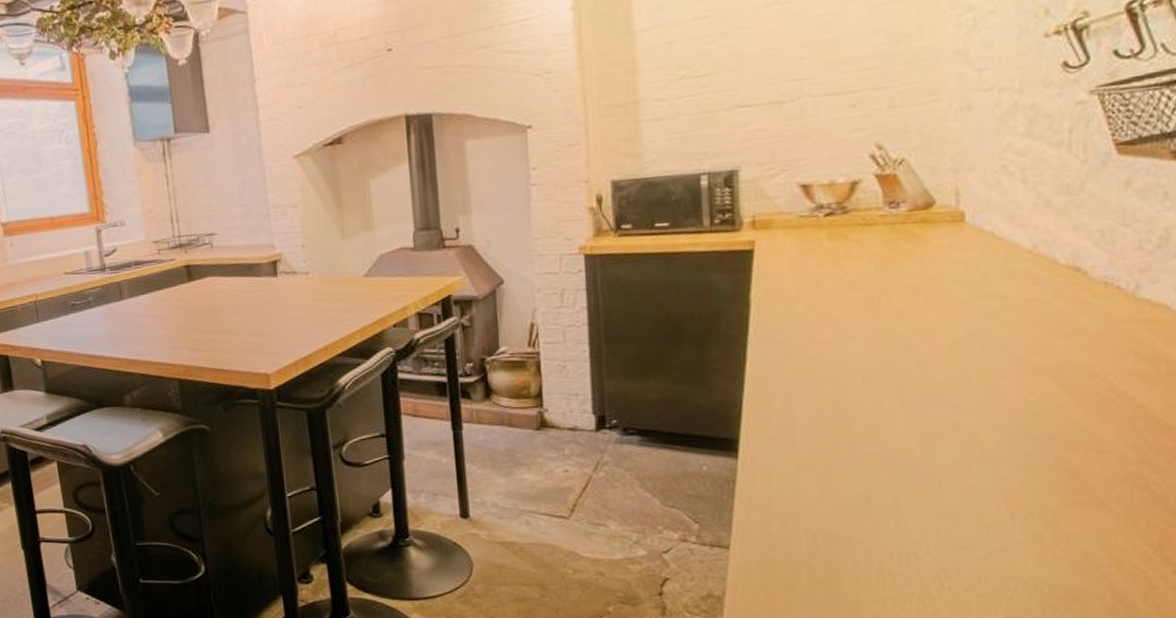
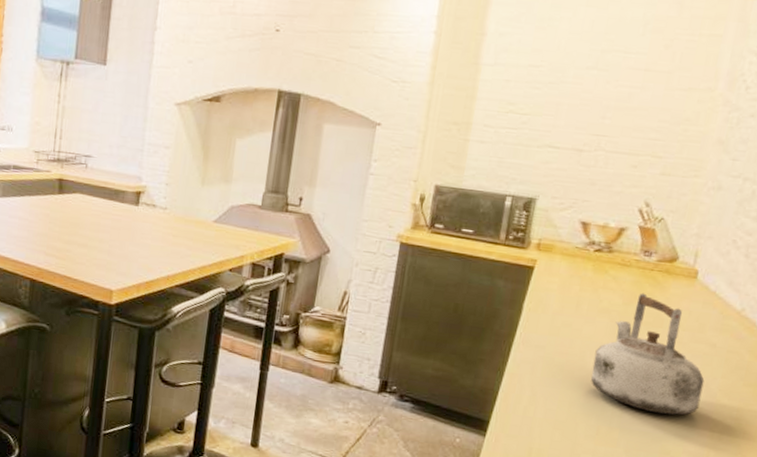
kettle: none [853,252,1003,393] -> present [591,293,705,415]

